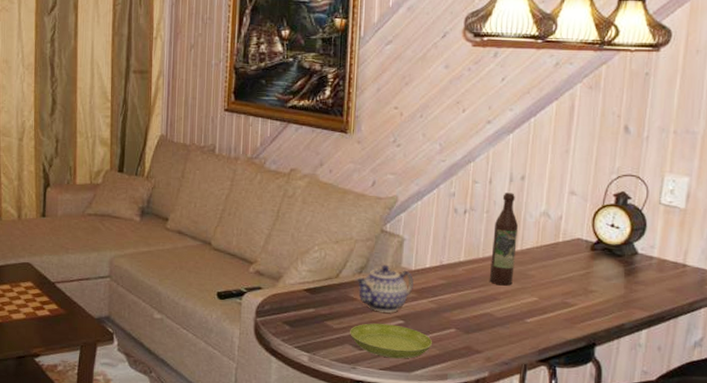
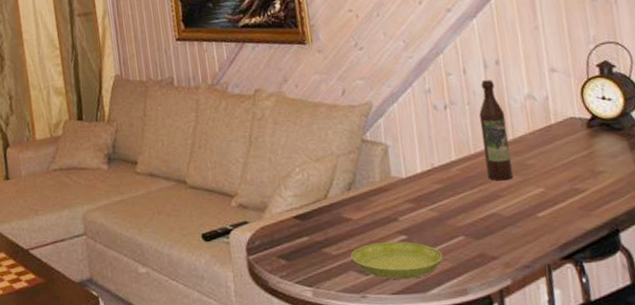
teapot: present [355,264,414,313] -> none [345,176,409,230]

